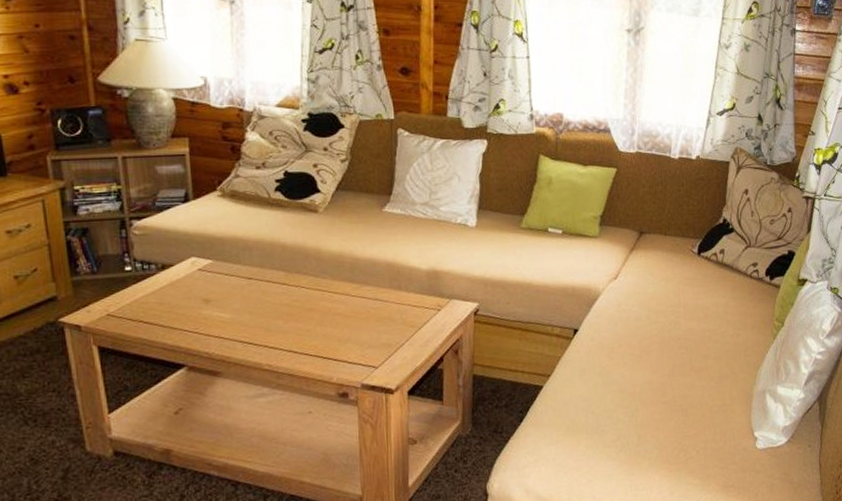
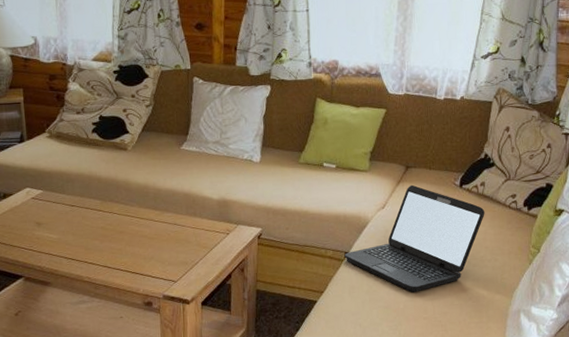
laptop: none [573,252,725,374] -> present [344,184,485,293]

